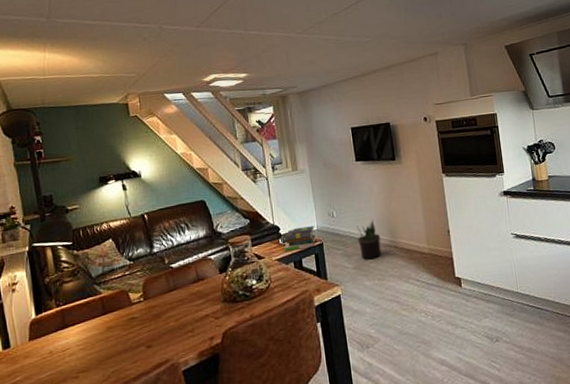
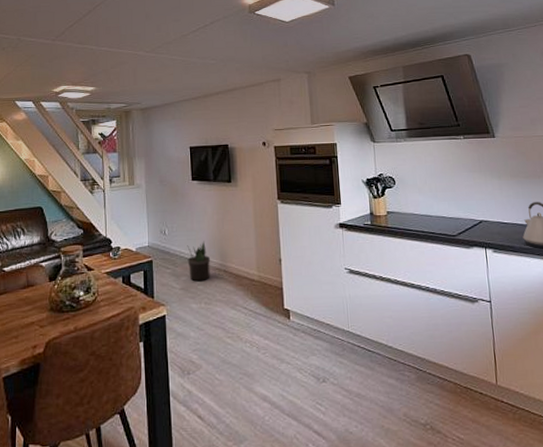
books: present [284,226,317,251] -> none [114,242,147,265]

